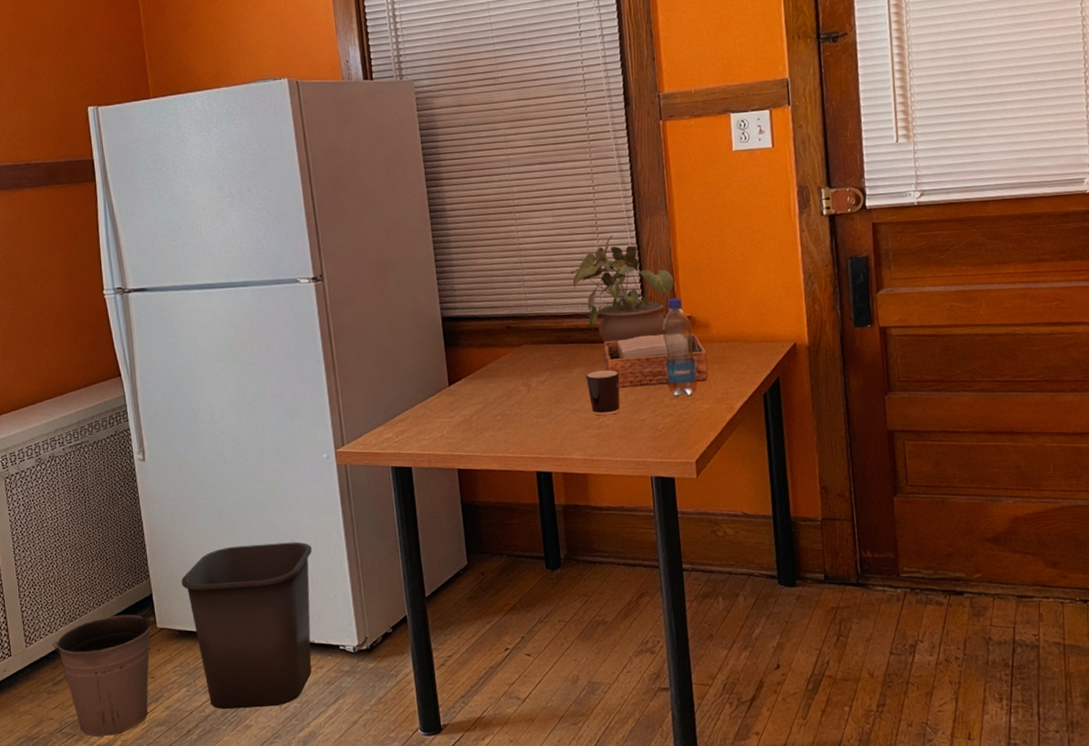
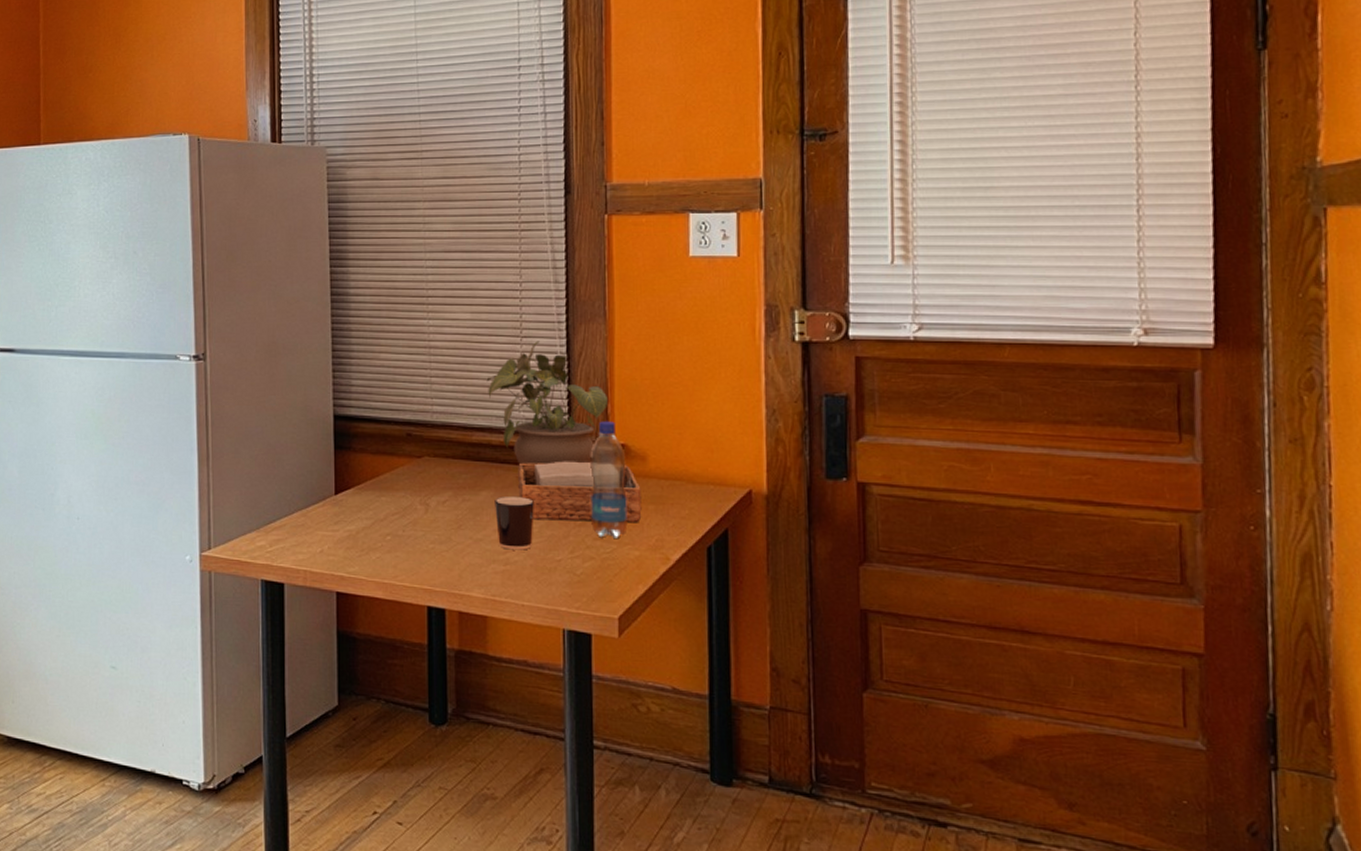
waste bin: present [181,541,312,710] -> none [16,648,163,841]

